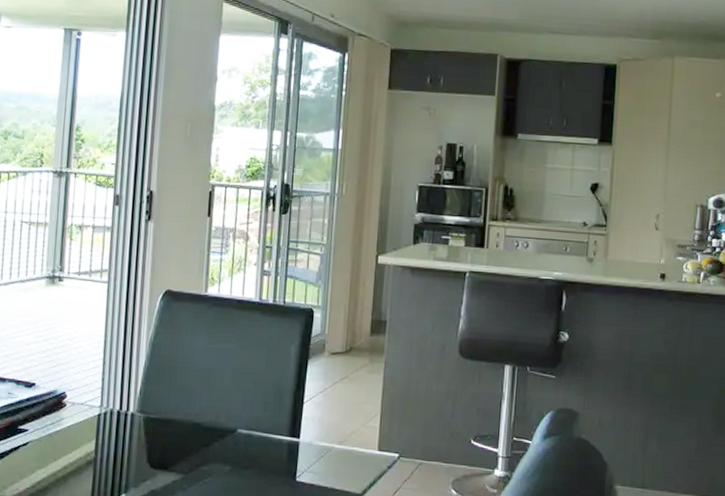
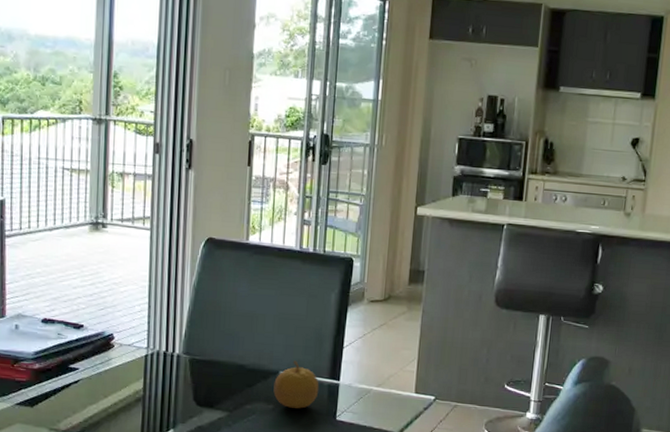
fruit: none [231,418,279,469] -> present [273,361,319,409]

